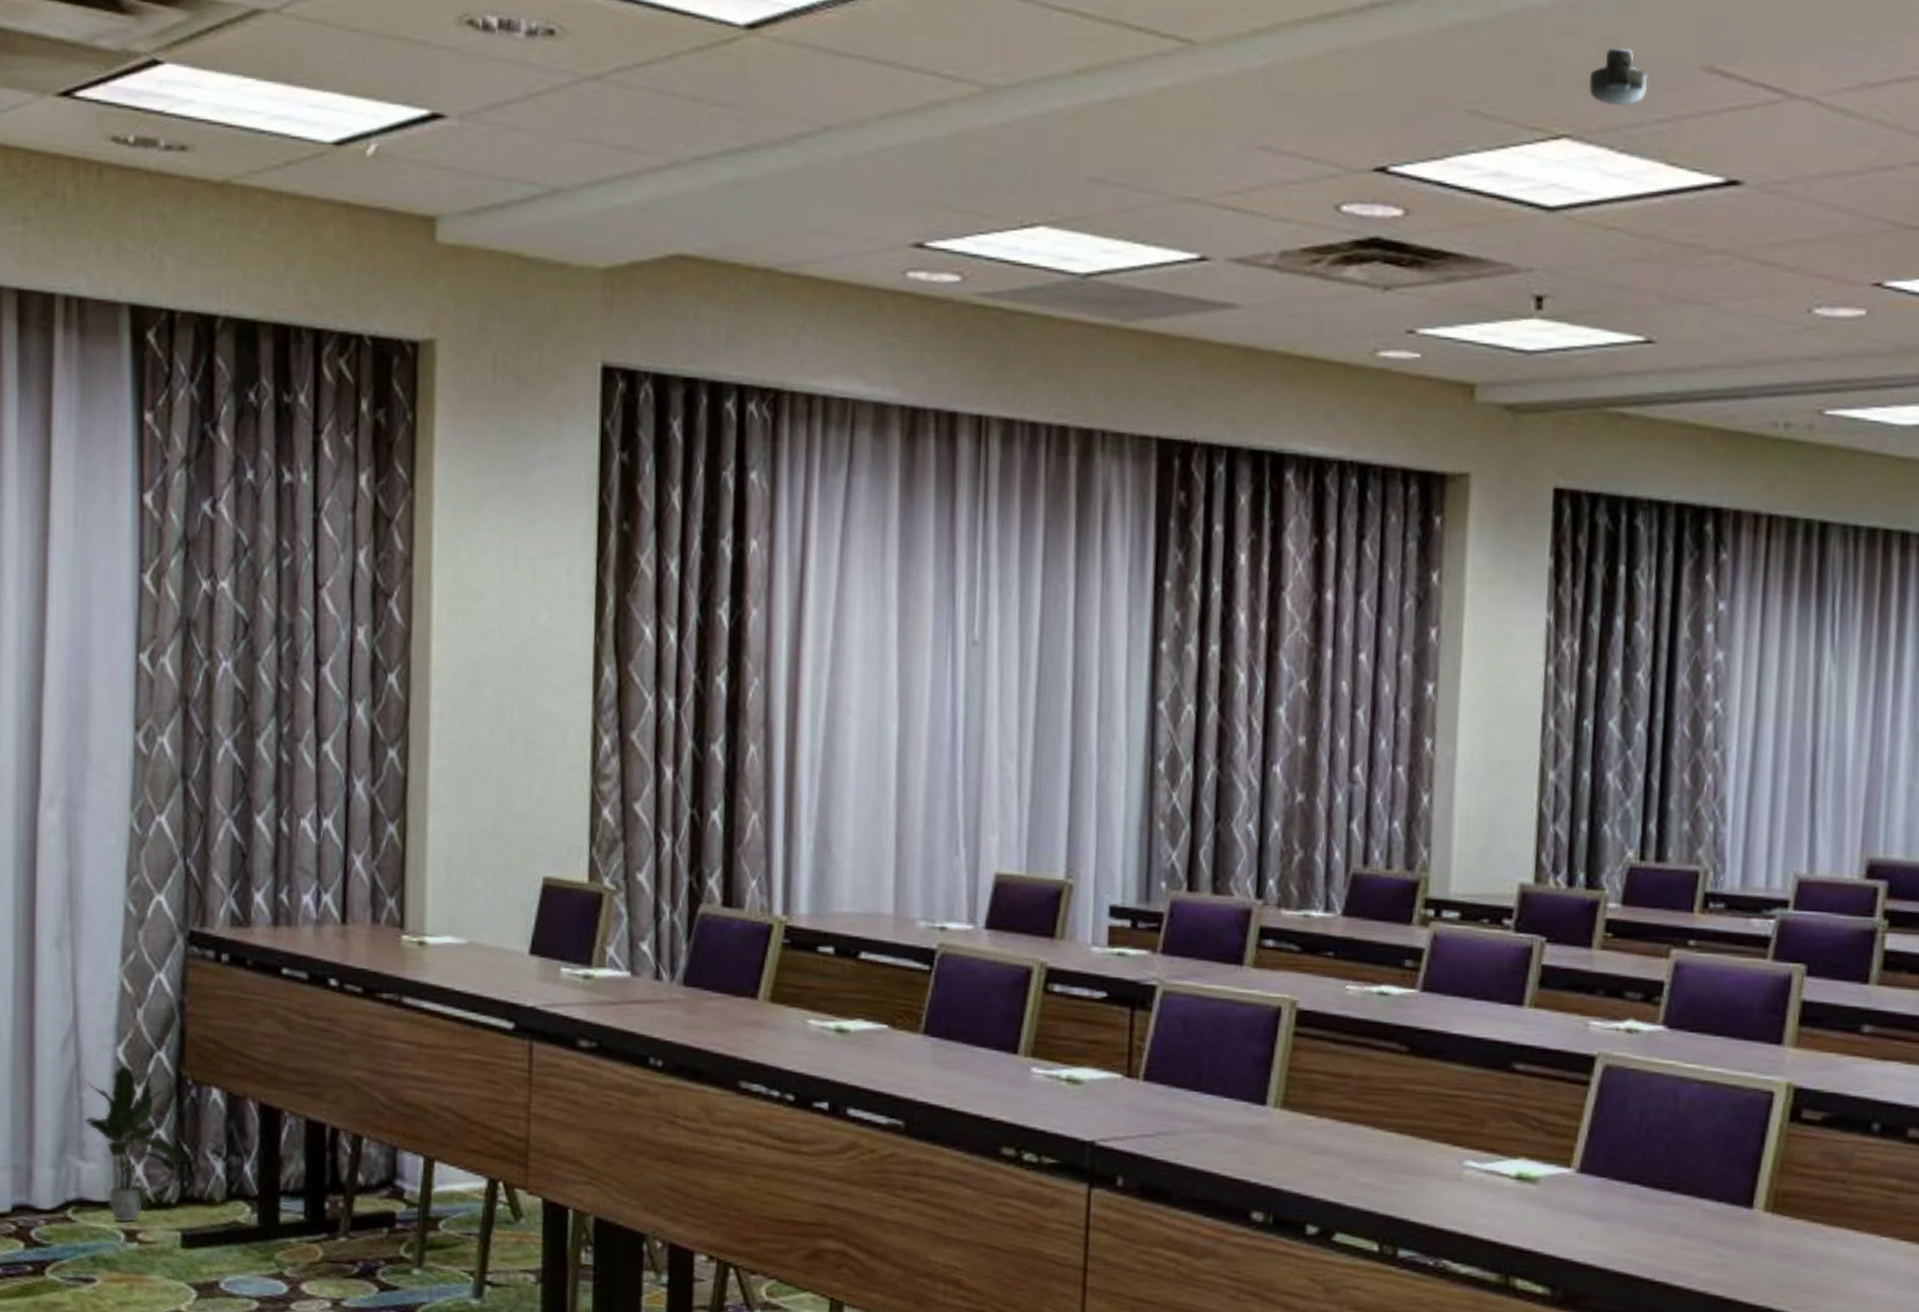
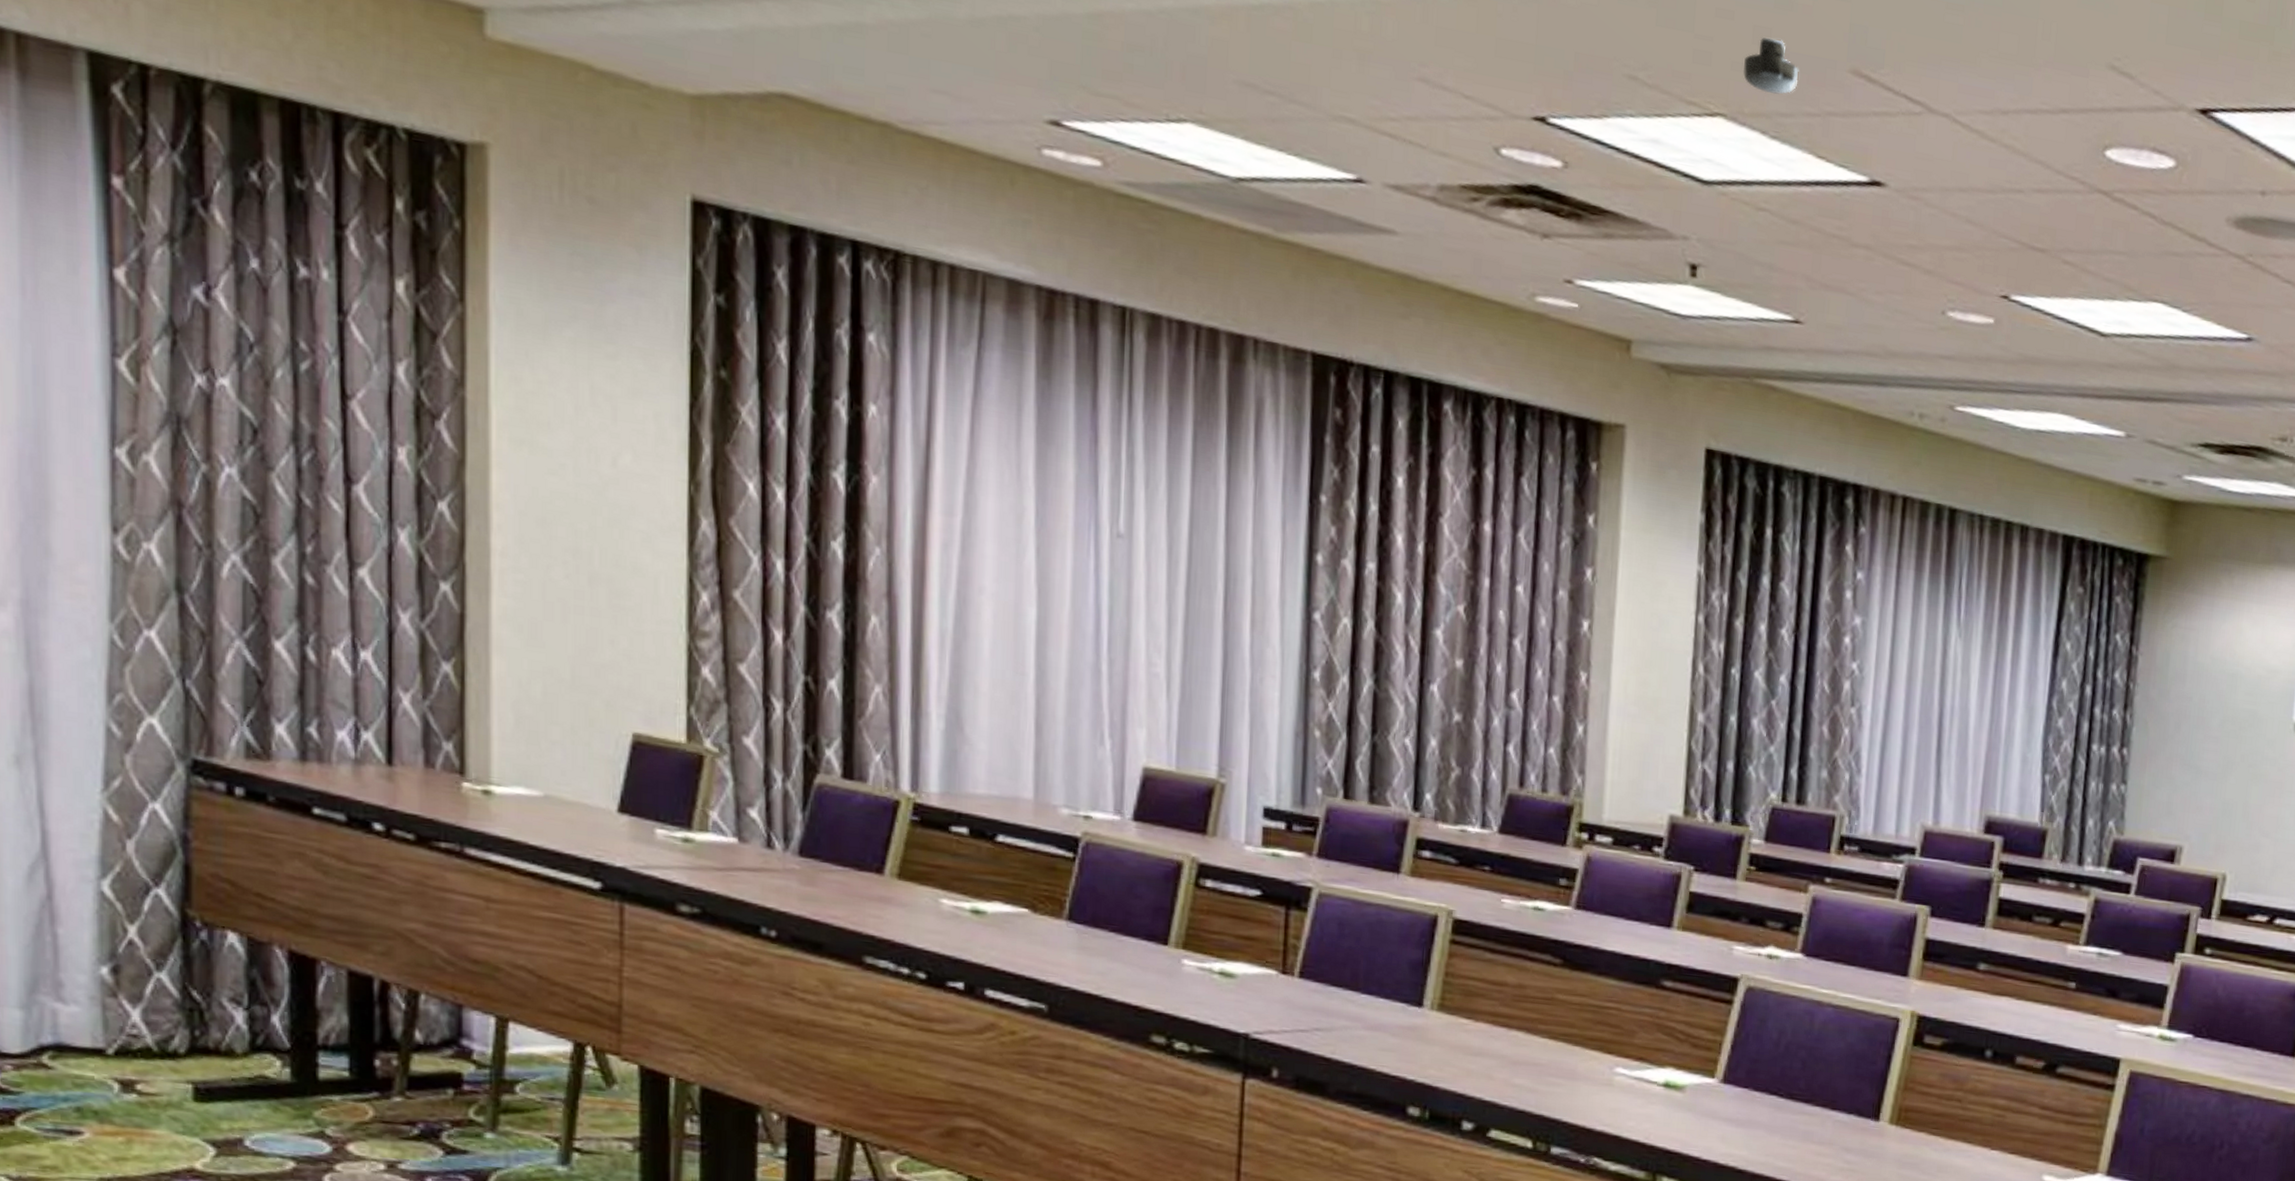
potted plant: present [84,1065,192,1223] -> none [60,901,204,1073]

